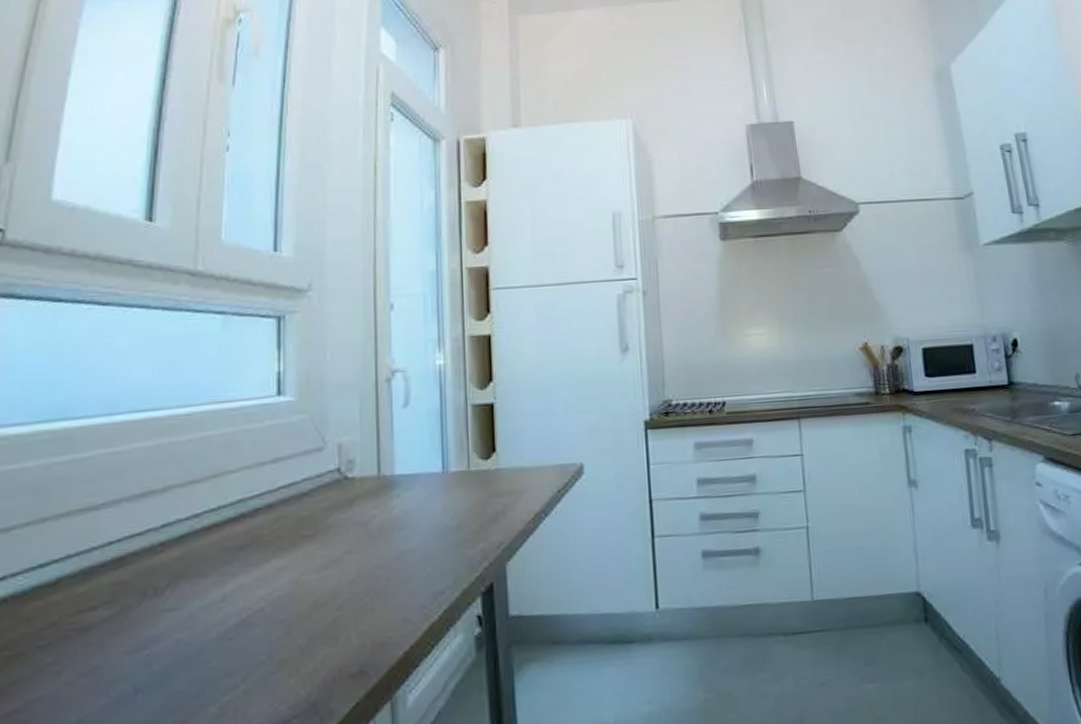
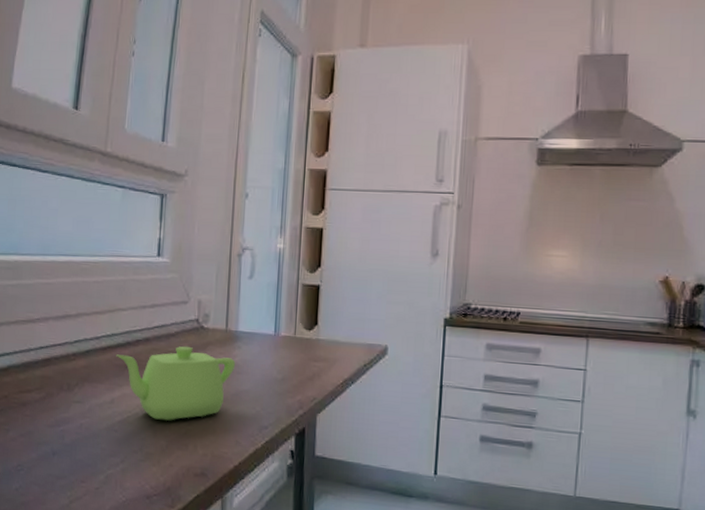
teapot: none [225,505,395,612] -> present [116,346,236,421]

